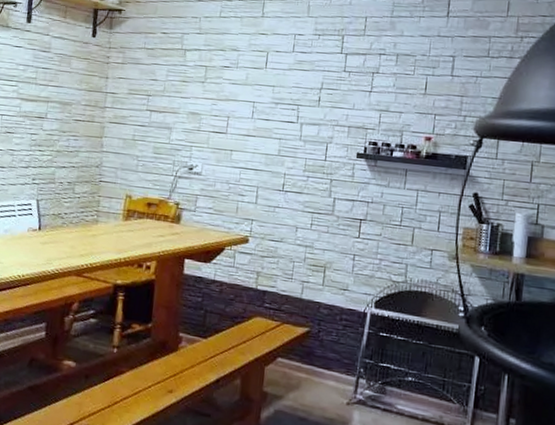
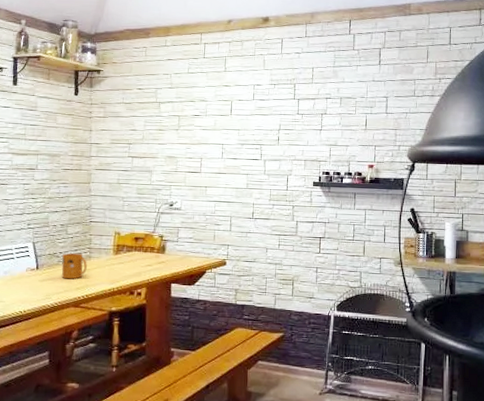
mug: none [65,214,94,245] -> present [61,253,87,279]

